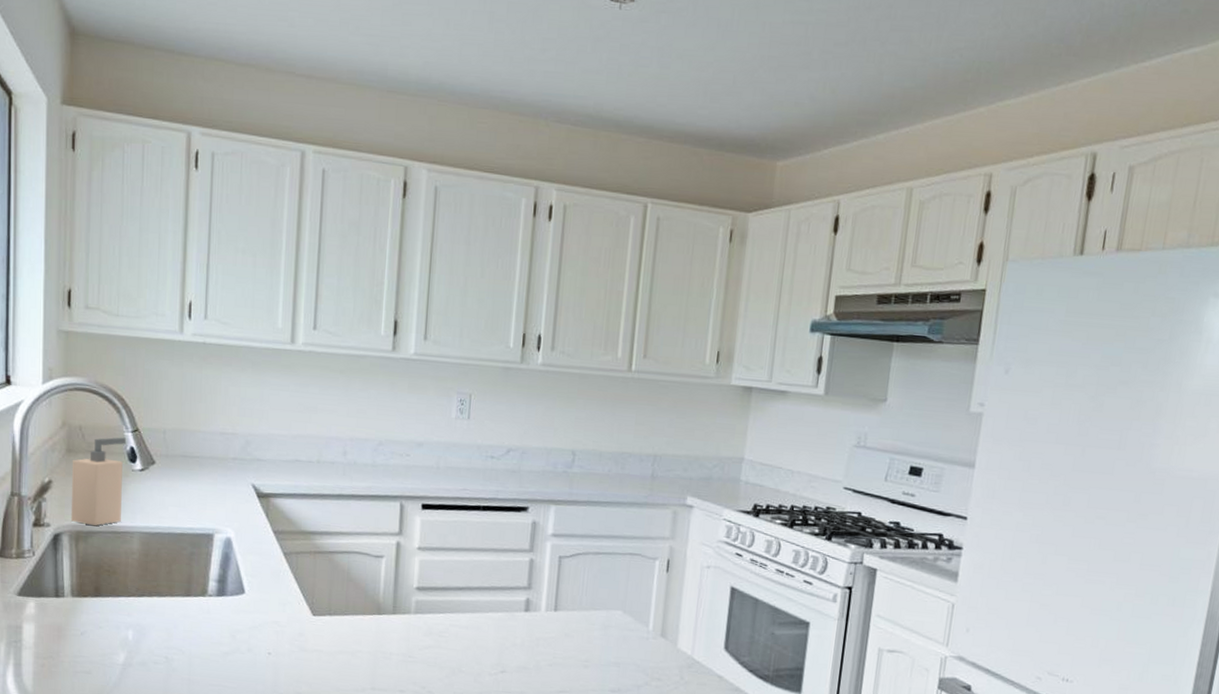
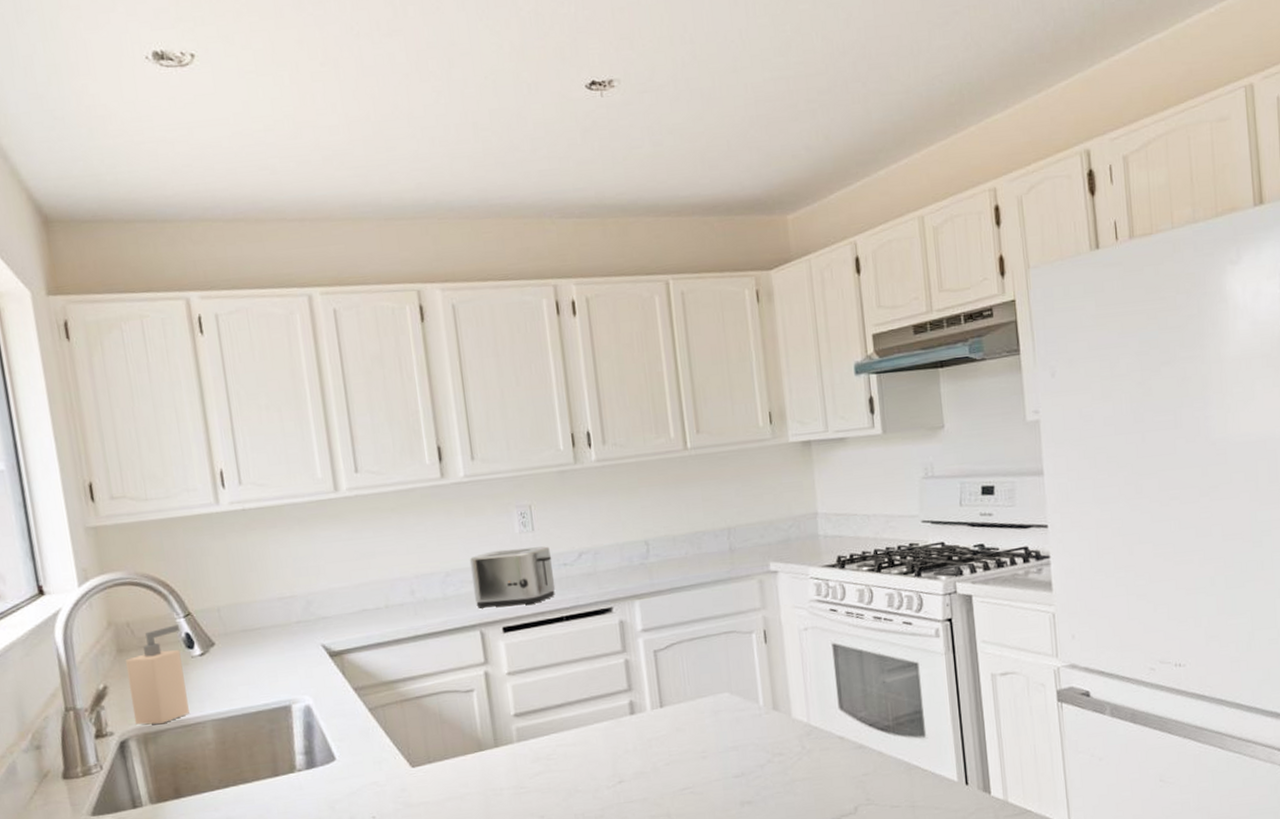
toaster: none [401,430,481,489] -> present [469,546,556,609]

